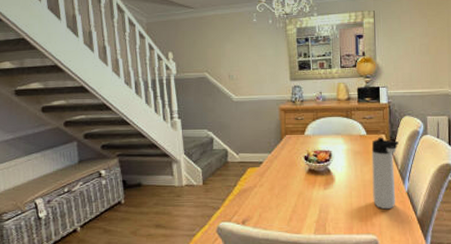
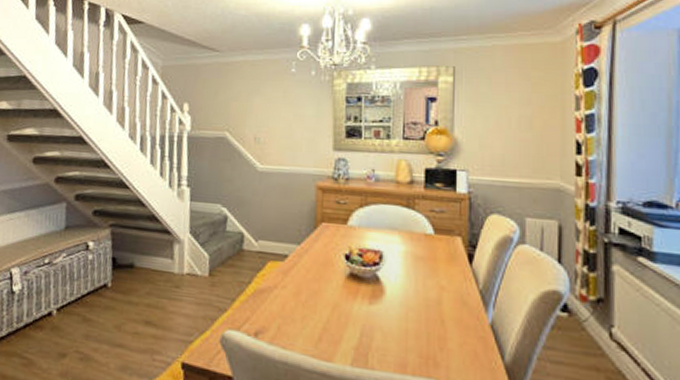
thermos bottle: present [371,137,399,210] -> none [439,240,481,347]

